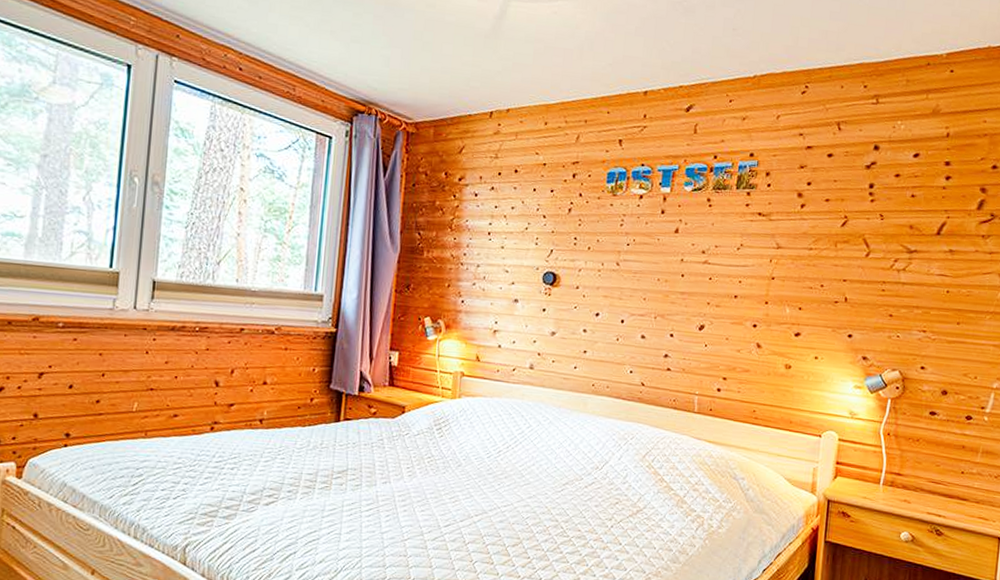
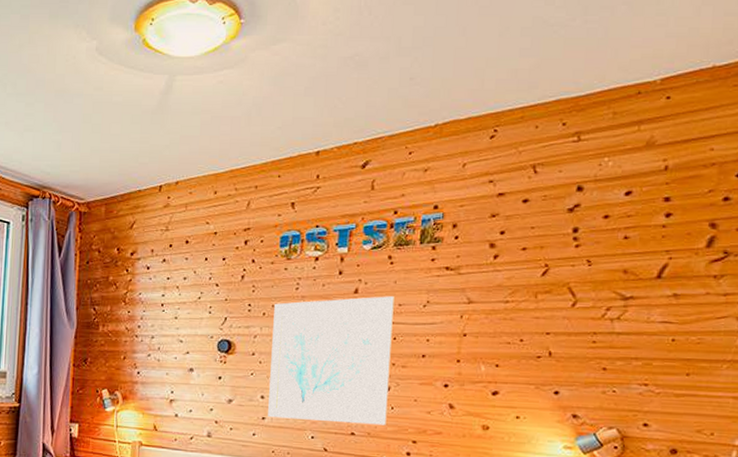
wall art: none [589,237,711,362] -> present [268,296,394,425]

